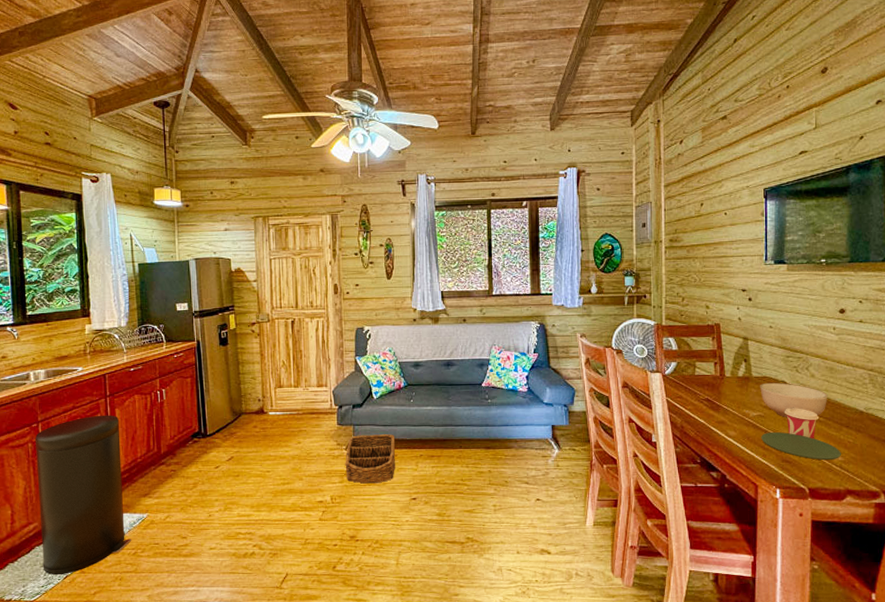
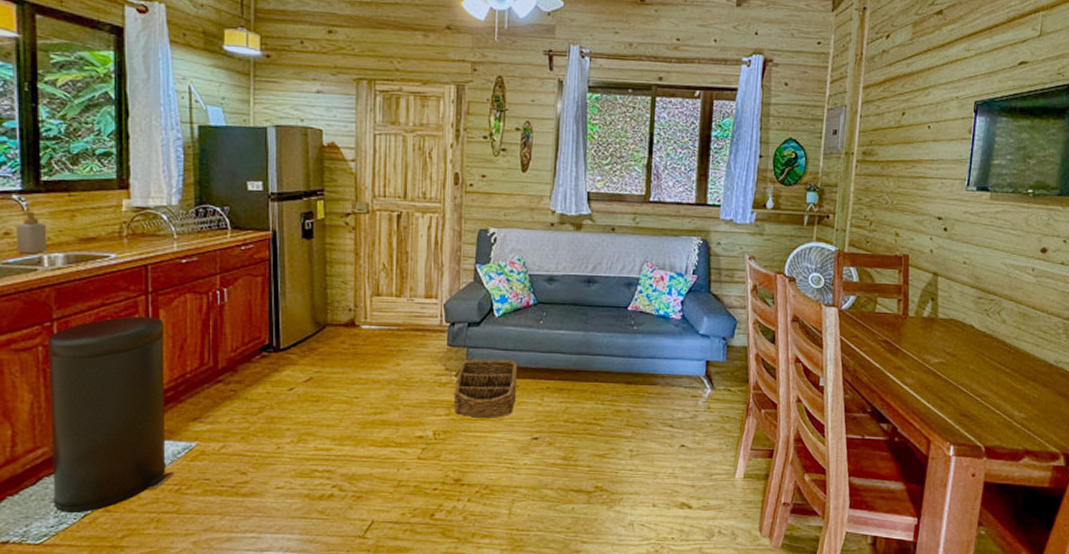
soap bottle: none [10,339,33,372] -> present [15,211,47,254]
bowl: present [760,382,828,418] -> none [945,326,1018,368]
plate: present [761,432,841,461] -> none [940,382,1024,417]
cup: present [784,408,820,439] -> none [968,356,1006,393]

